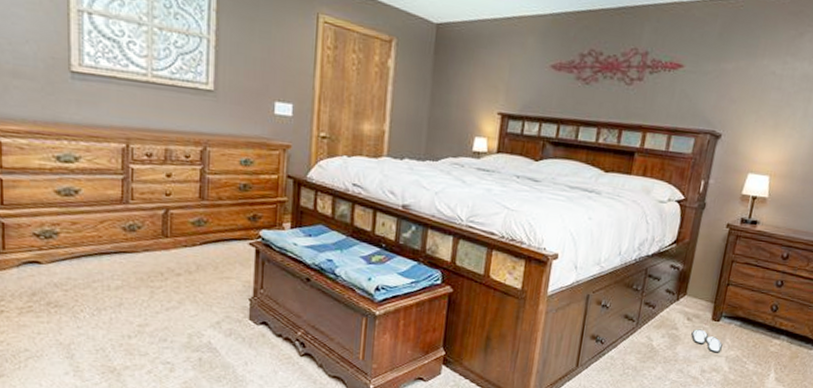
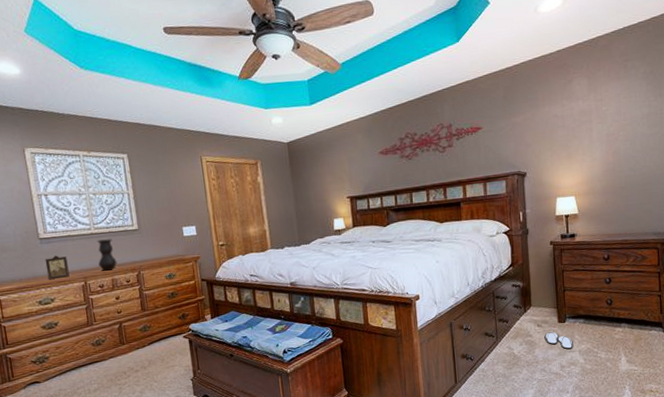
photo frame: none [74,99,106,133] -> present [44,255,70,280]
vase: none [150,92,176,138] -> present [96,239,117,271]

